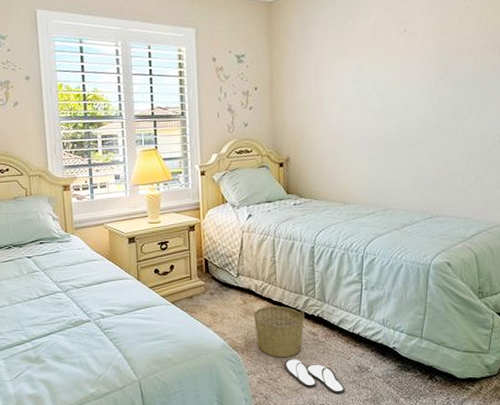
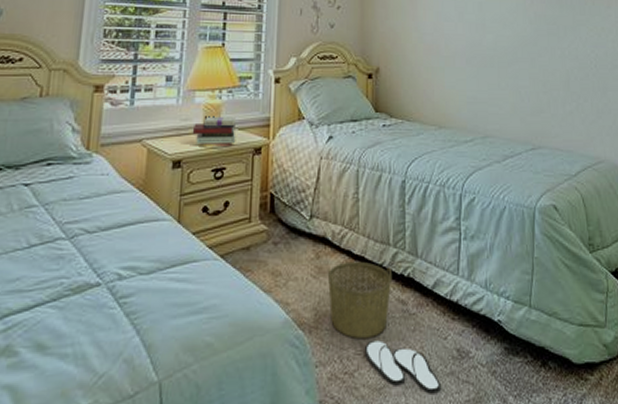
books: none [140,203,174,226] -> present [192,116,236,146]

